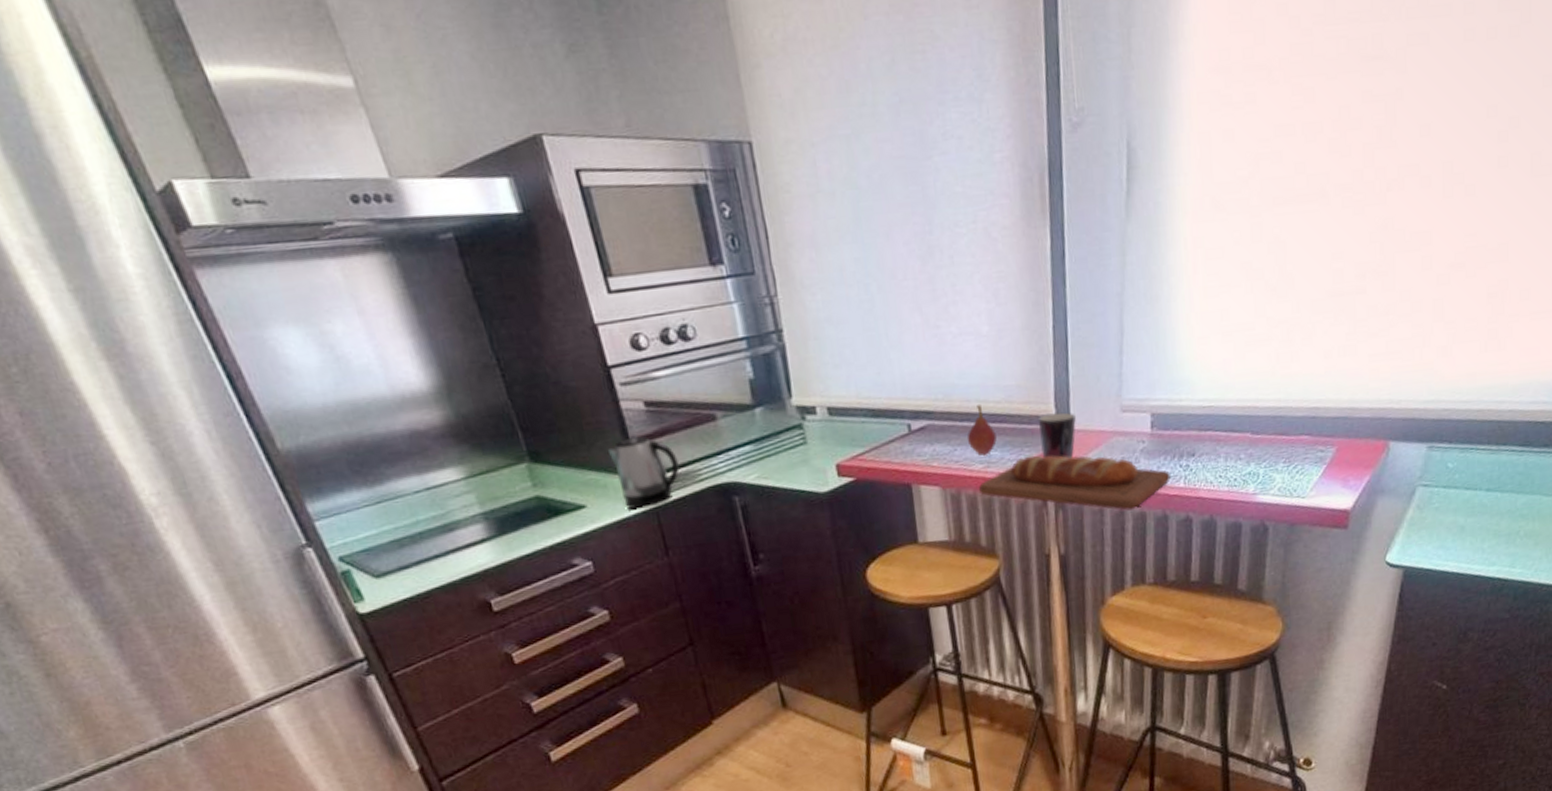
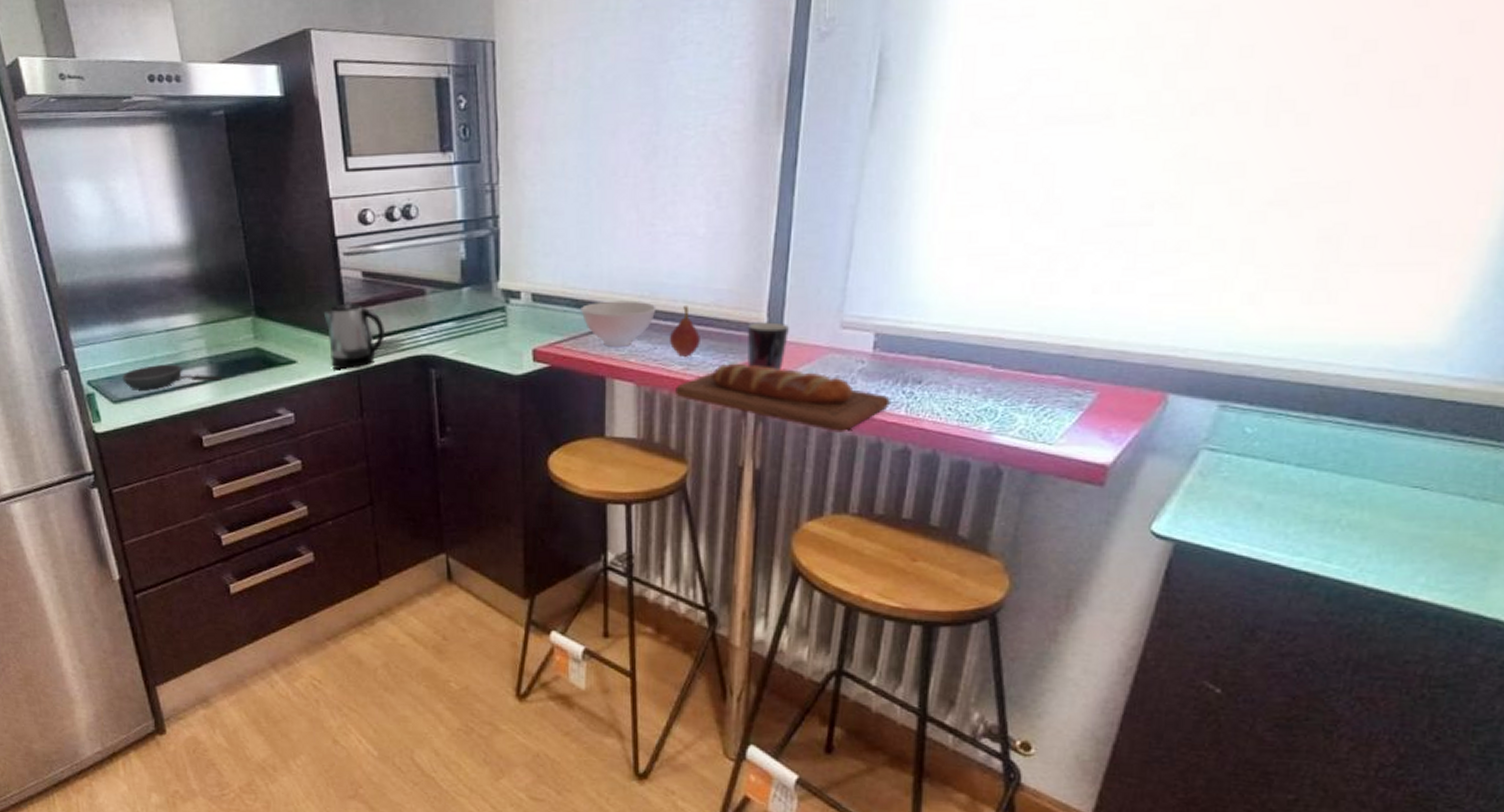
frying pan: none [381,525,502,559] -> present [122,364,222,389]
bowl: none [878,405,952,454] -> present [581,300,657,348]

